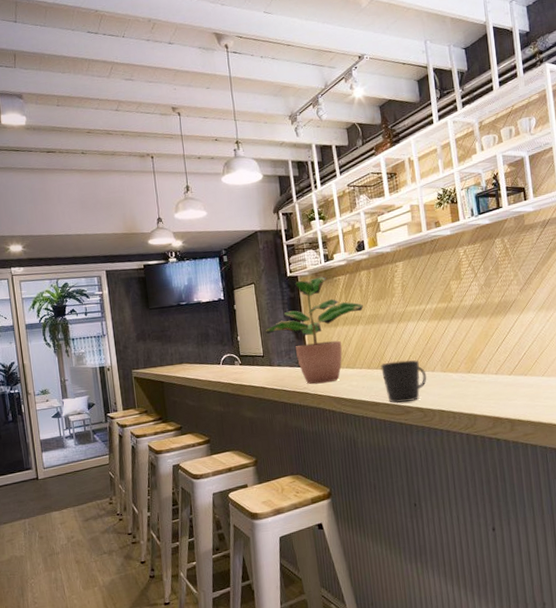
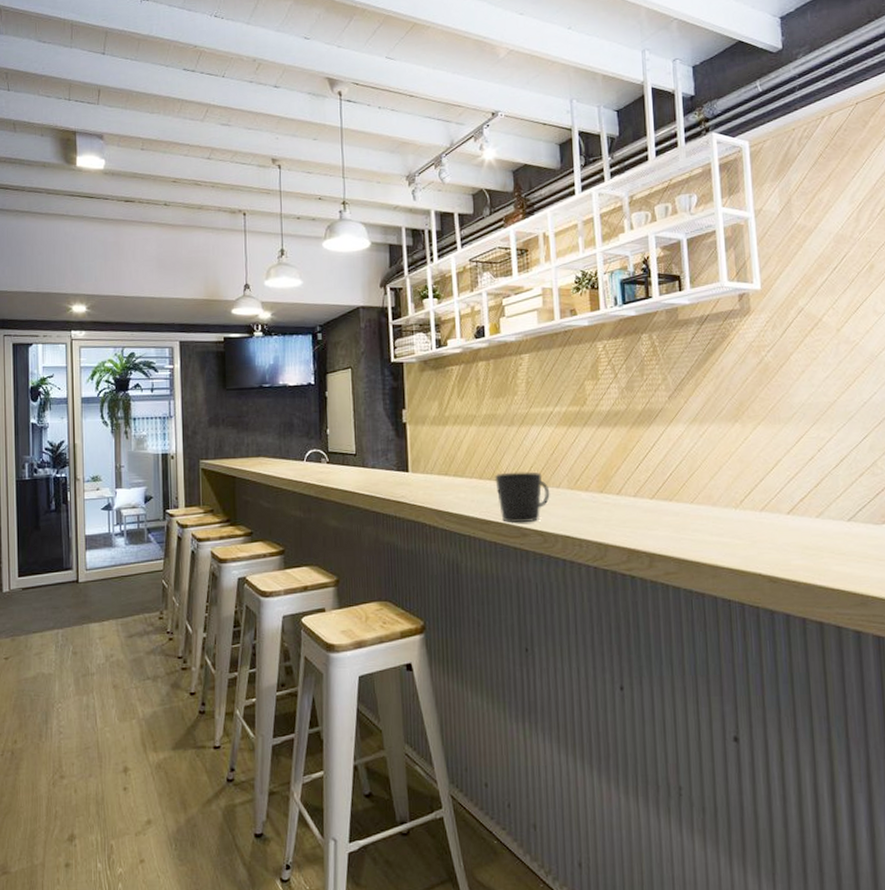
potted plant: present [264,276,363,384] -> none [359,365,479,493]

